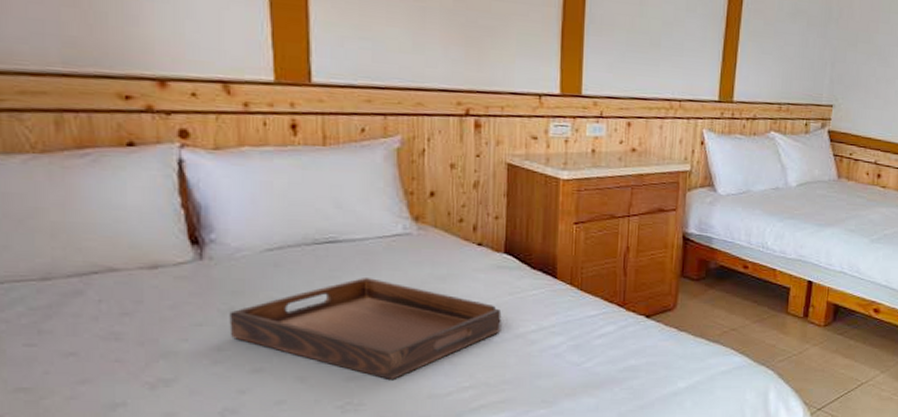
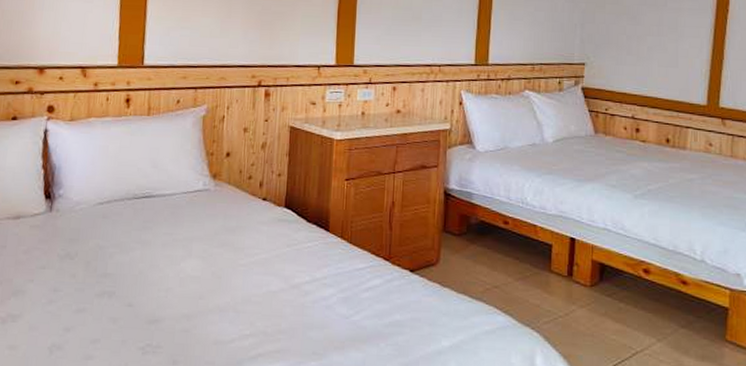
serving tray: present [229,278,502,381] -> none [64,229,280,325]

